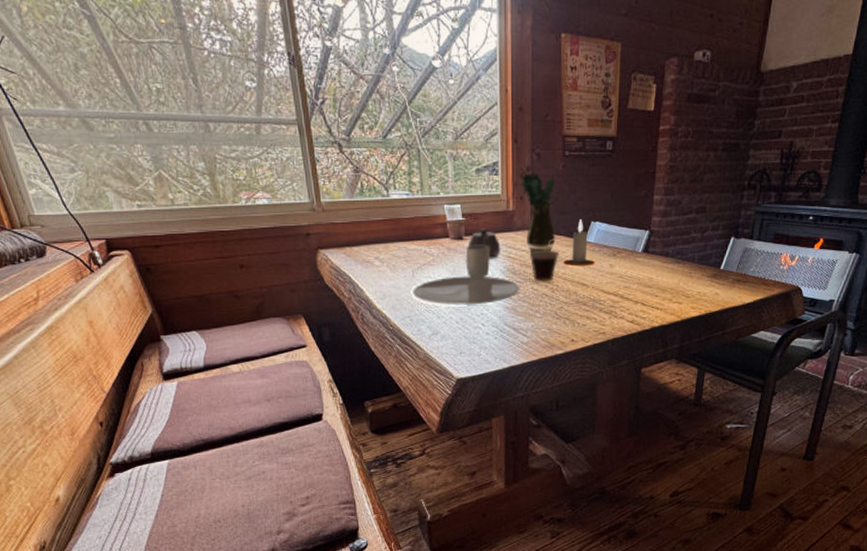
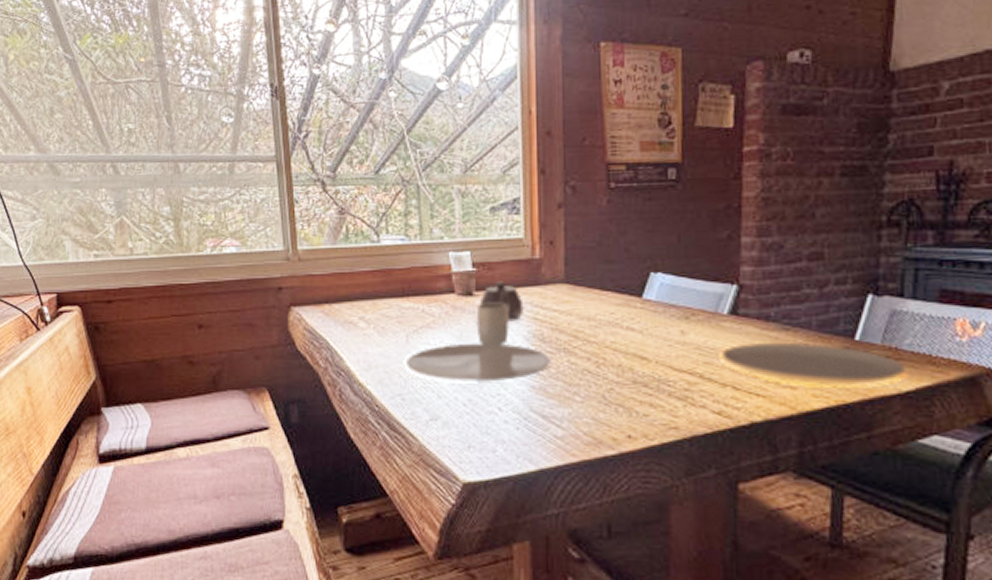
vase: present [519,169,555,252] -> none [548,206,599,313]
cup: present [530,237,558,282] -> none [565,293,605,353]
candle: present [563,219,595,267] -> none [612,269,658,333]
plate: none [636,271,749,301] -> present [722,342,906,386]

